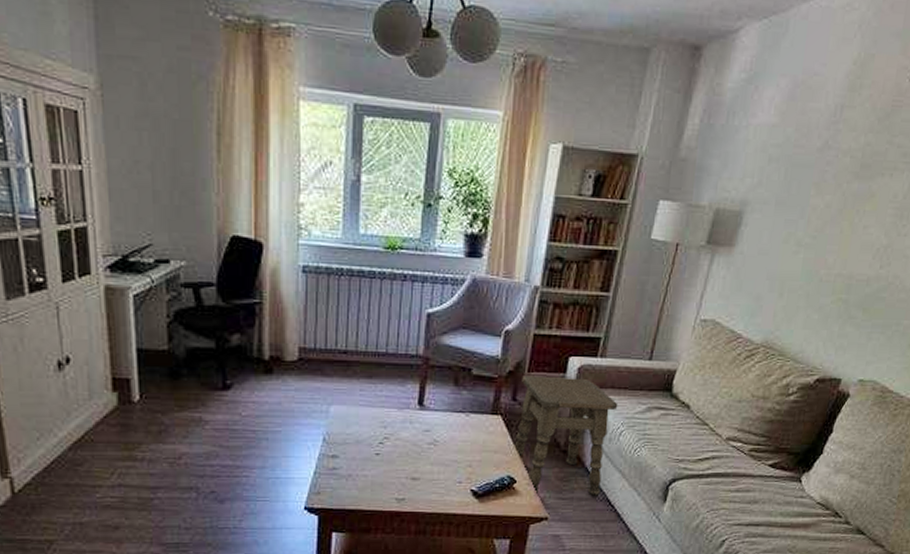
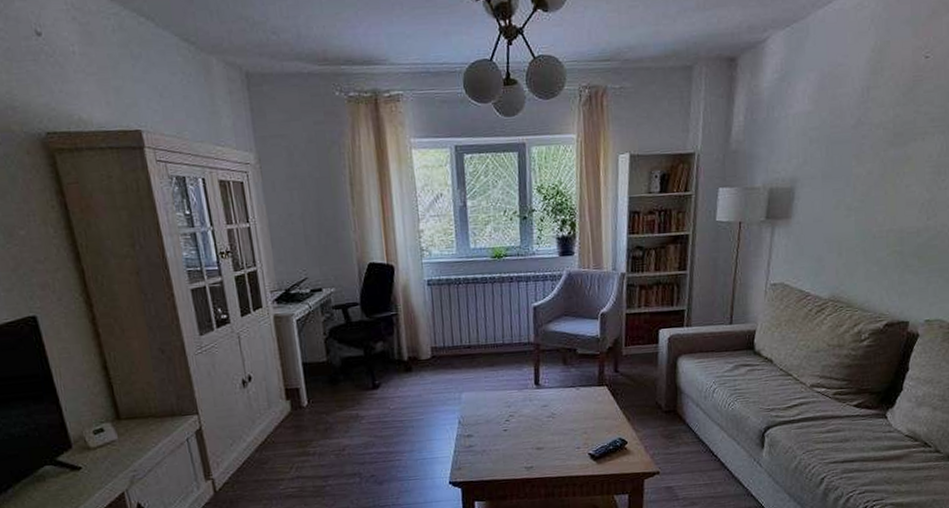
side table: present [512,376,618,497] -> none [620,346,708,454]

